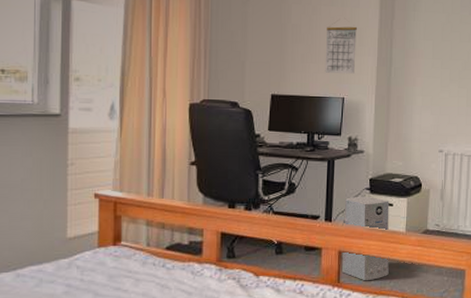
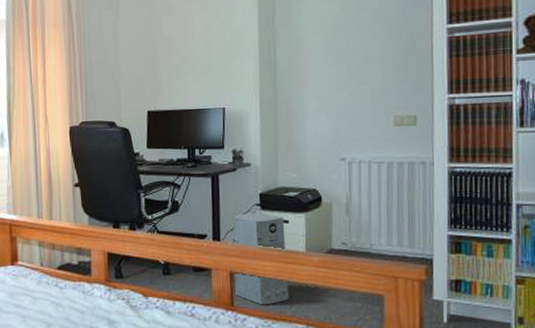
calendar: present [325,22,358,74] -> none [201,29,235,83]

